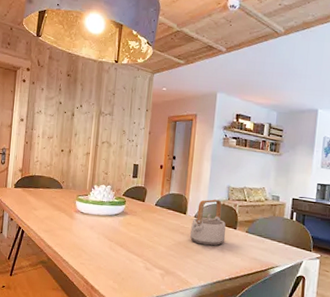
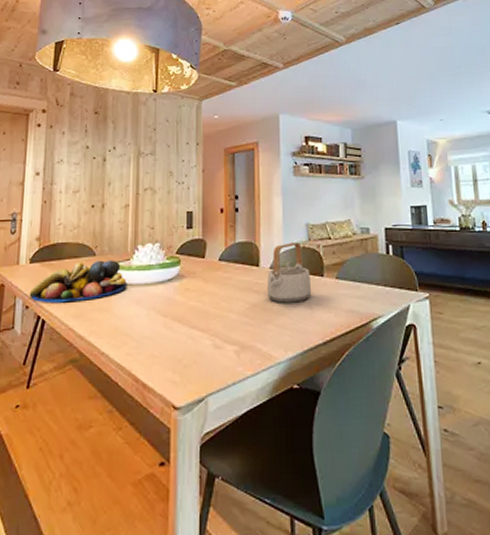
fruit bowl: none [13,192,85,221] -> present [29,260,127,303]

